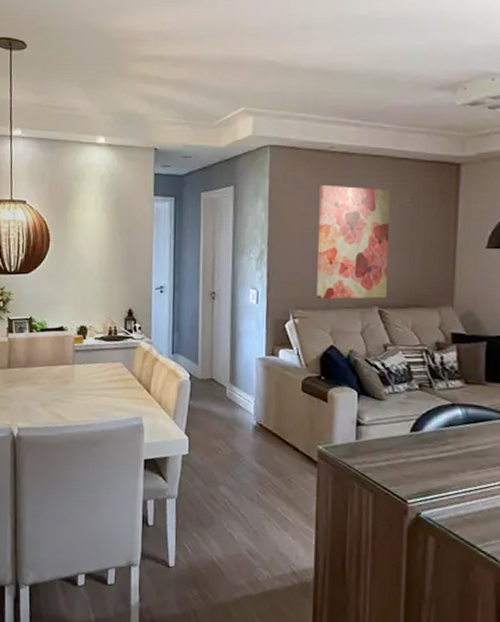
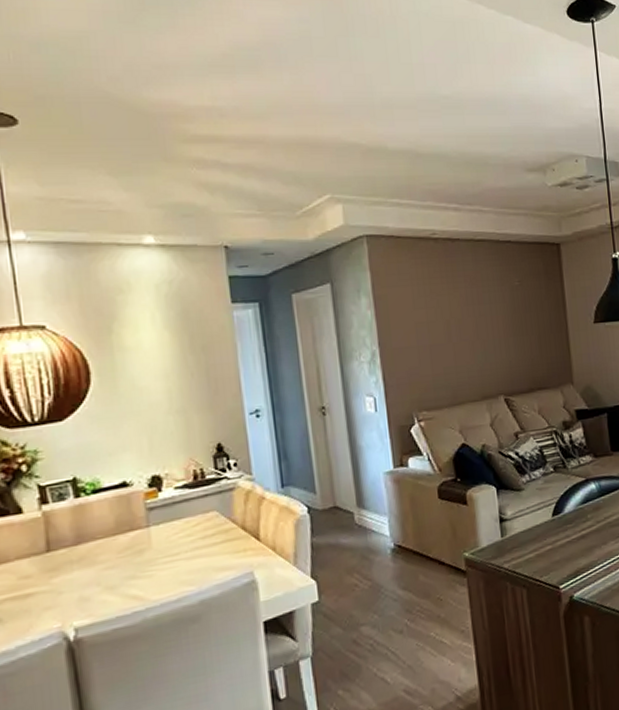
wall art: present [316,184,391,300] -> none [426,273,510,397]

